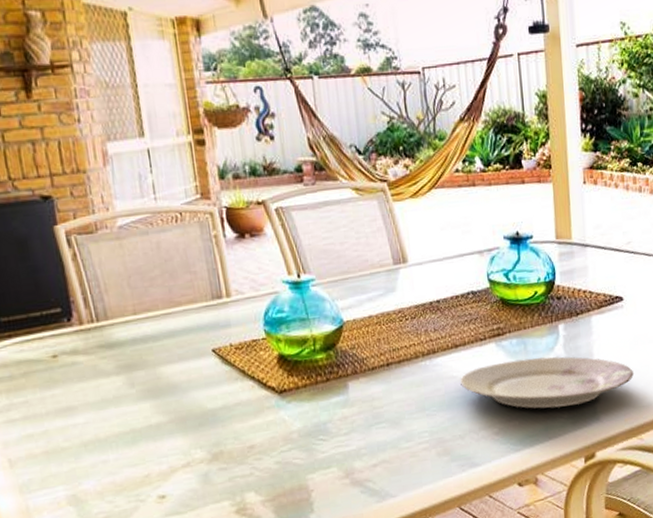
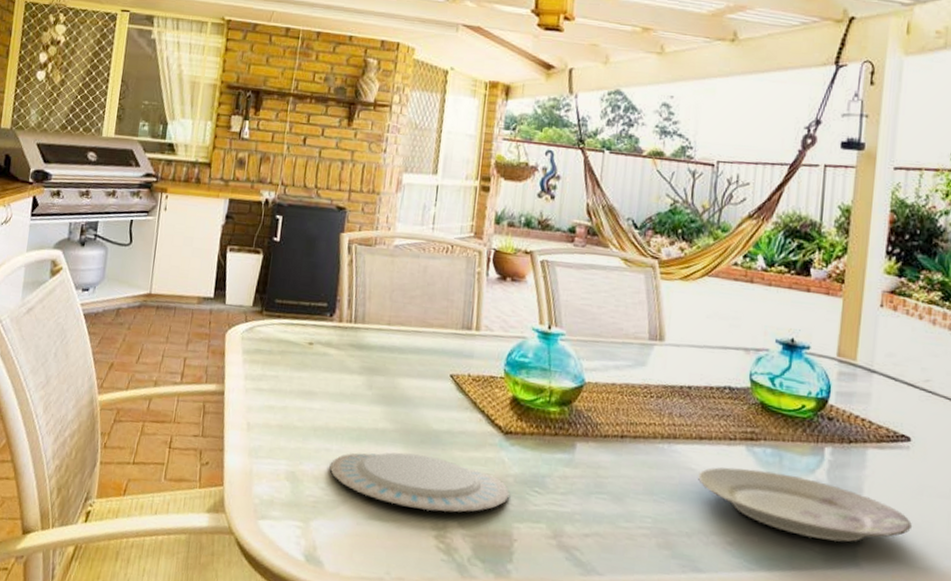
plate: none [111,435,297,496] -> present [329,452,509,513]

